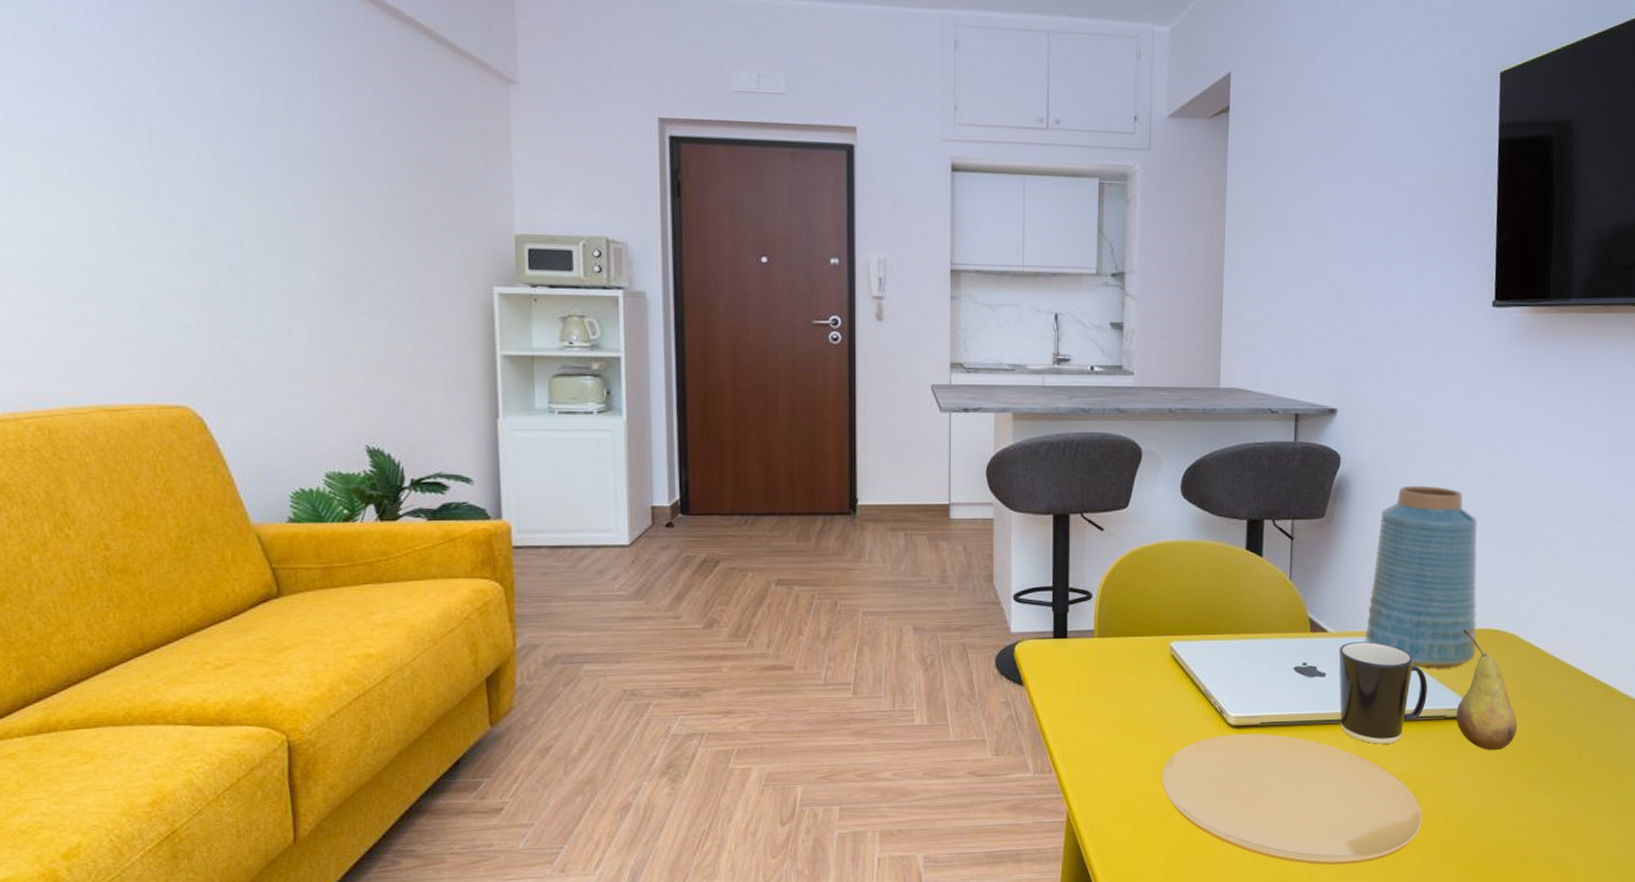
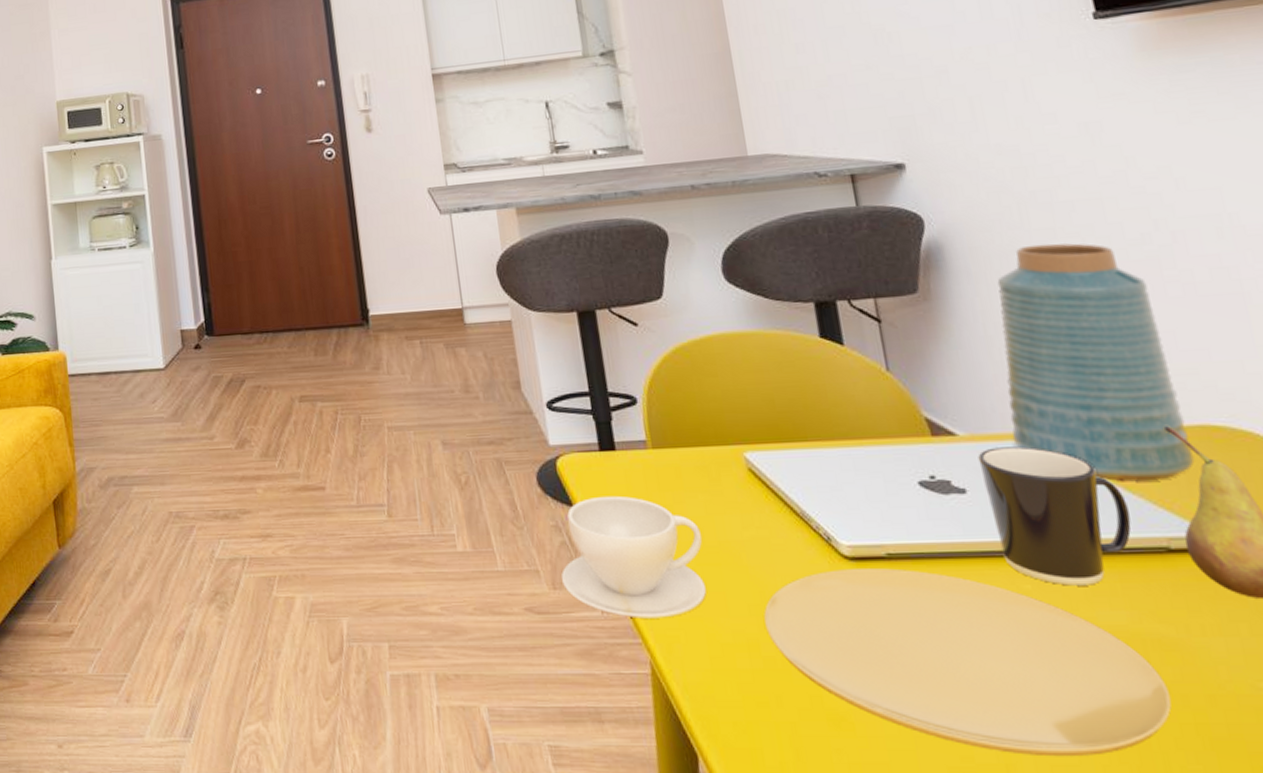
teacup: none [1003,676,1126,778] -> present [560,495,707,619]

